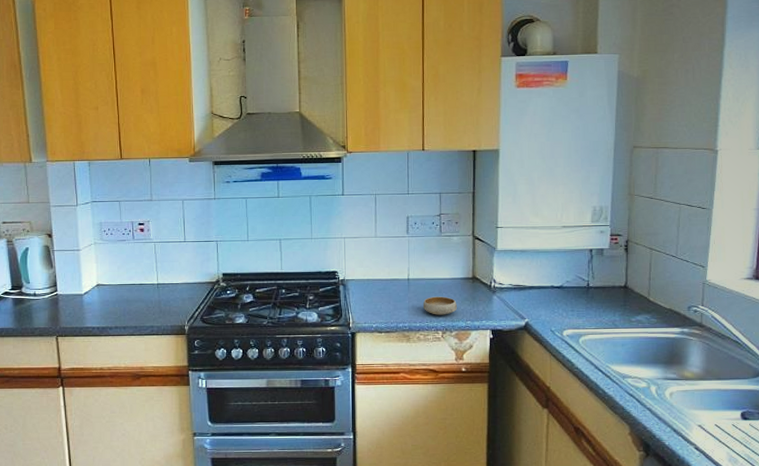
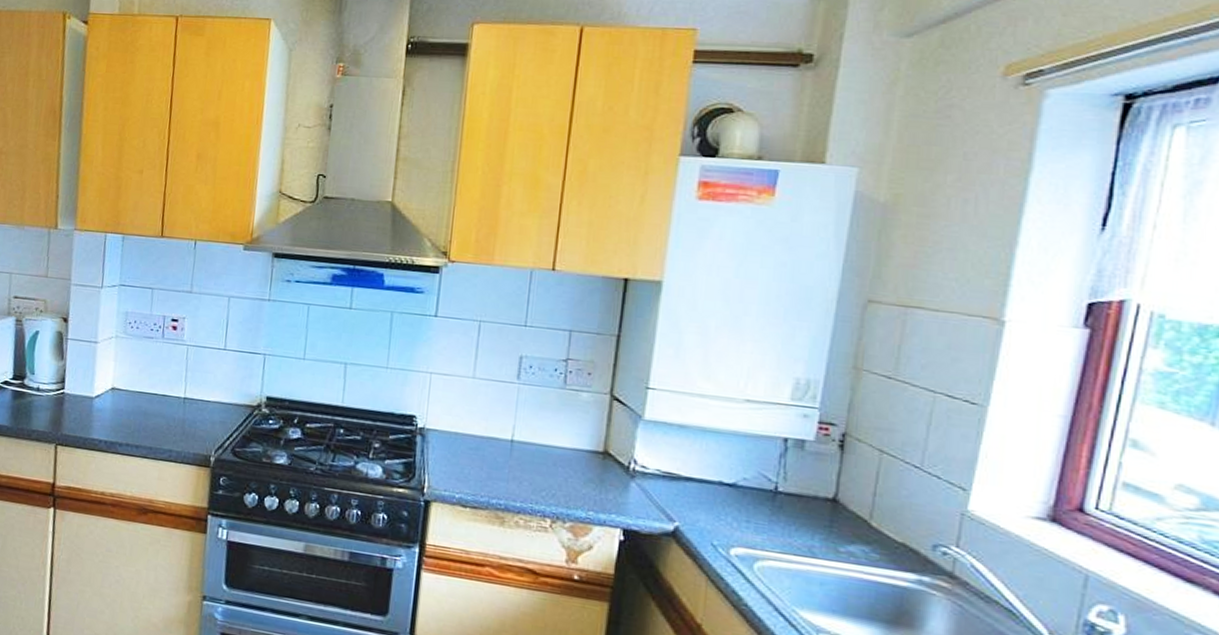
bowl: present [422,296,457,315] -> none [527,469,577,498]

